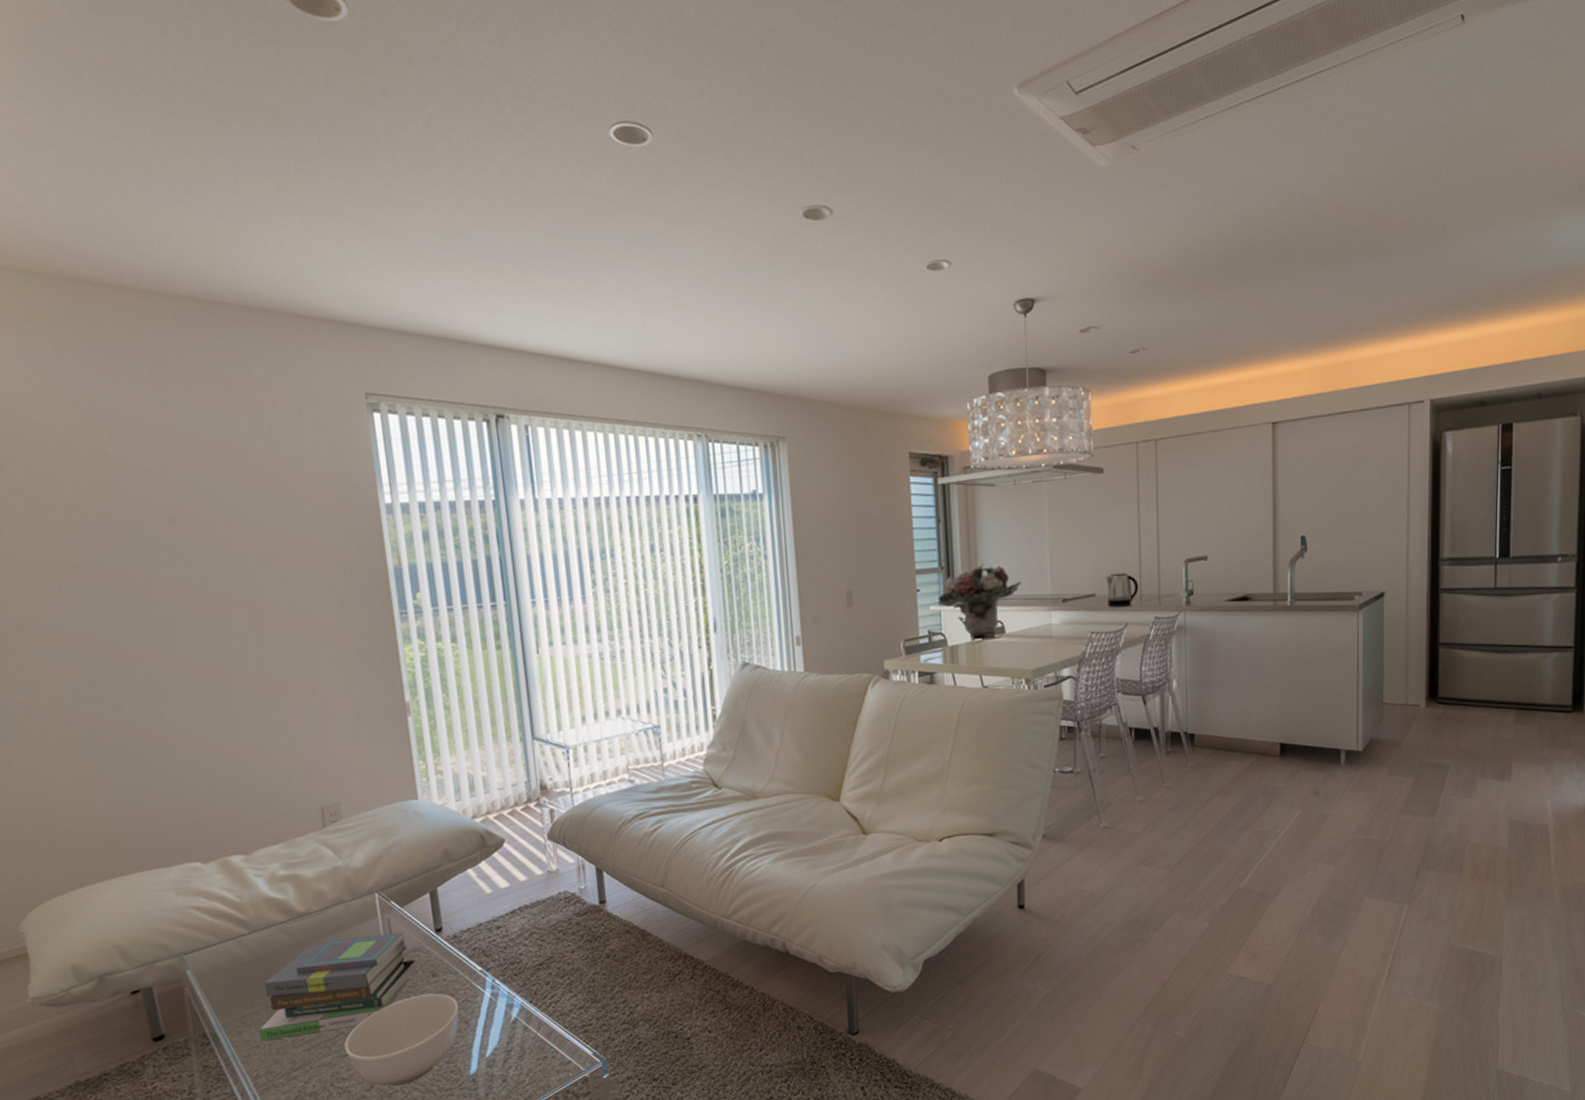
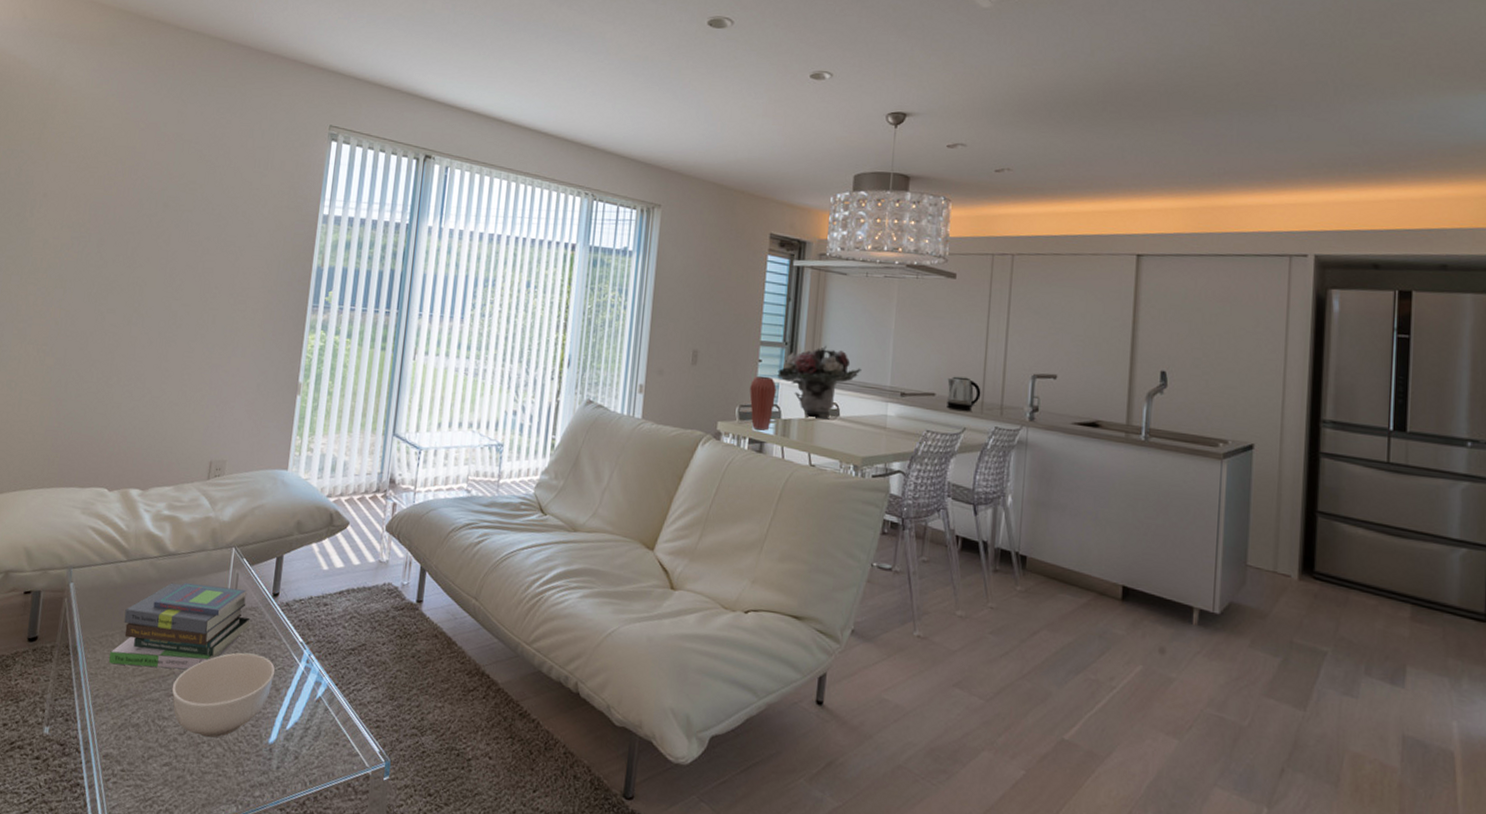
vase: none [912,605,939,662] -> present [749,375,776,431]

